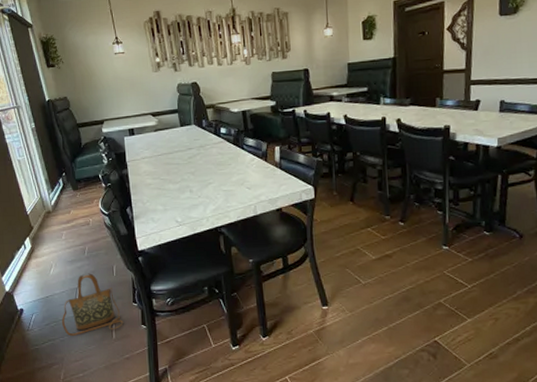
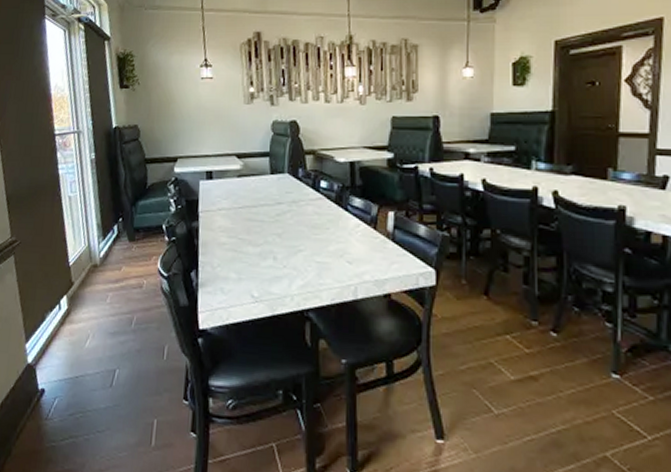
handbag: present [61,273,124,337] -> none [89,351,168,436]

